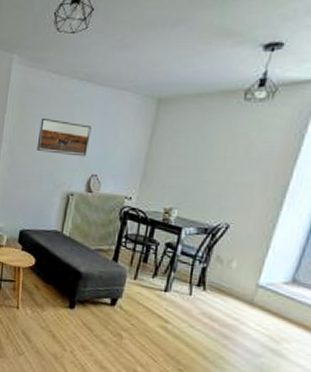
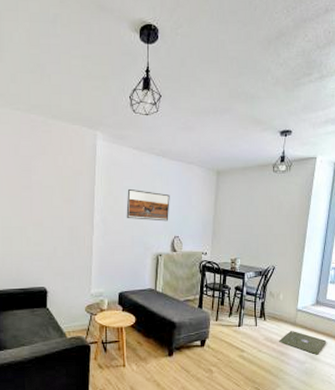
rug: none [221,309,301,350] -> present [278,330,326,355]

